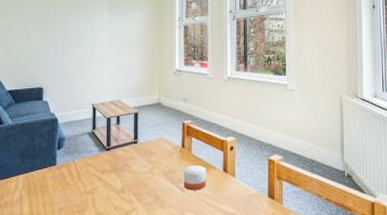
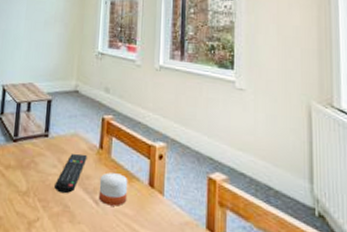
remote control: none [146,153,172,187] -> present [54,153,87,194]

